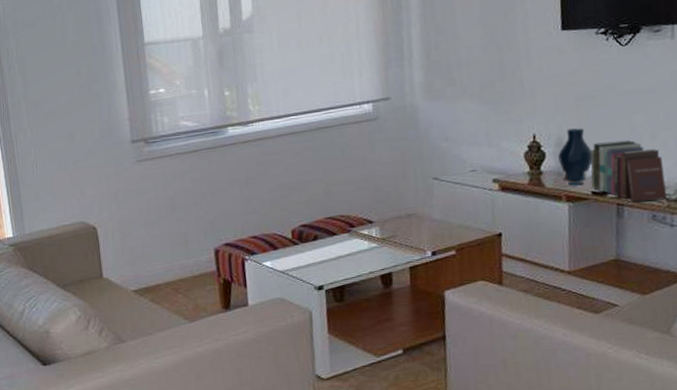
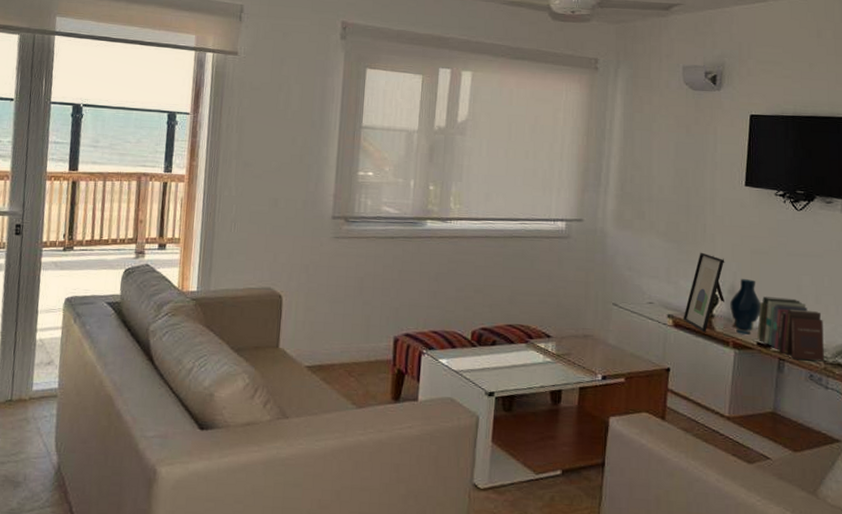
picture frame: none [509,109,552,191] -> present [683,252,725,332]

